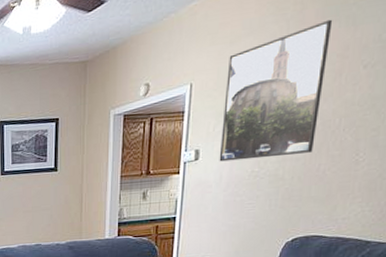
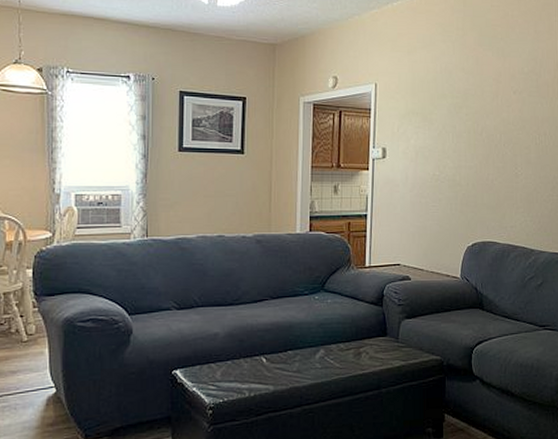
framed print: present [219,19,333,162] -> none [404,48,487,163]

